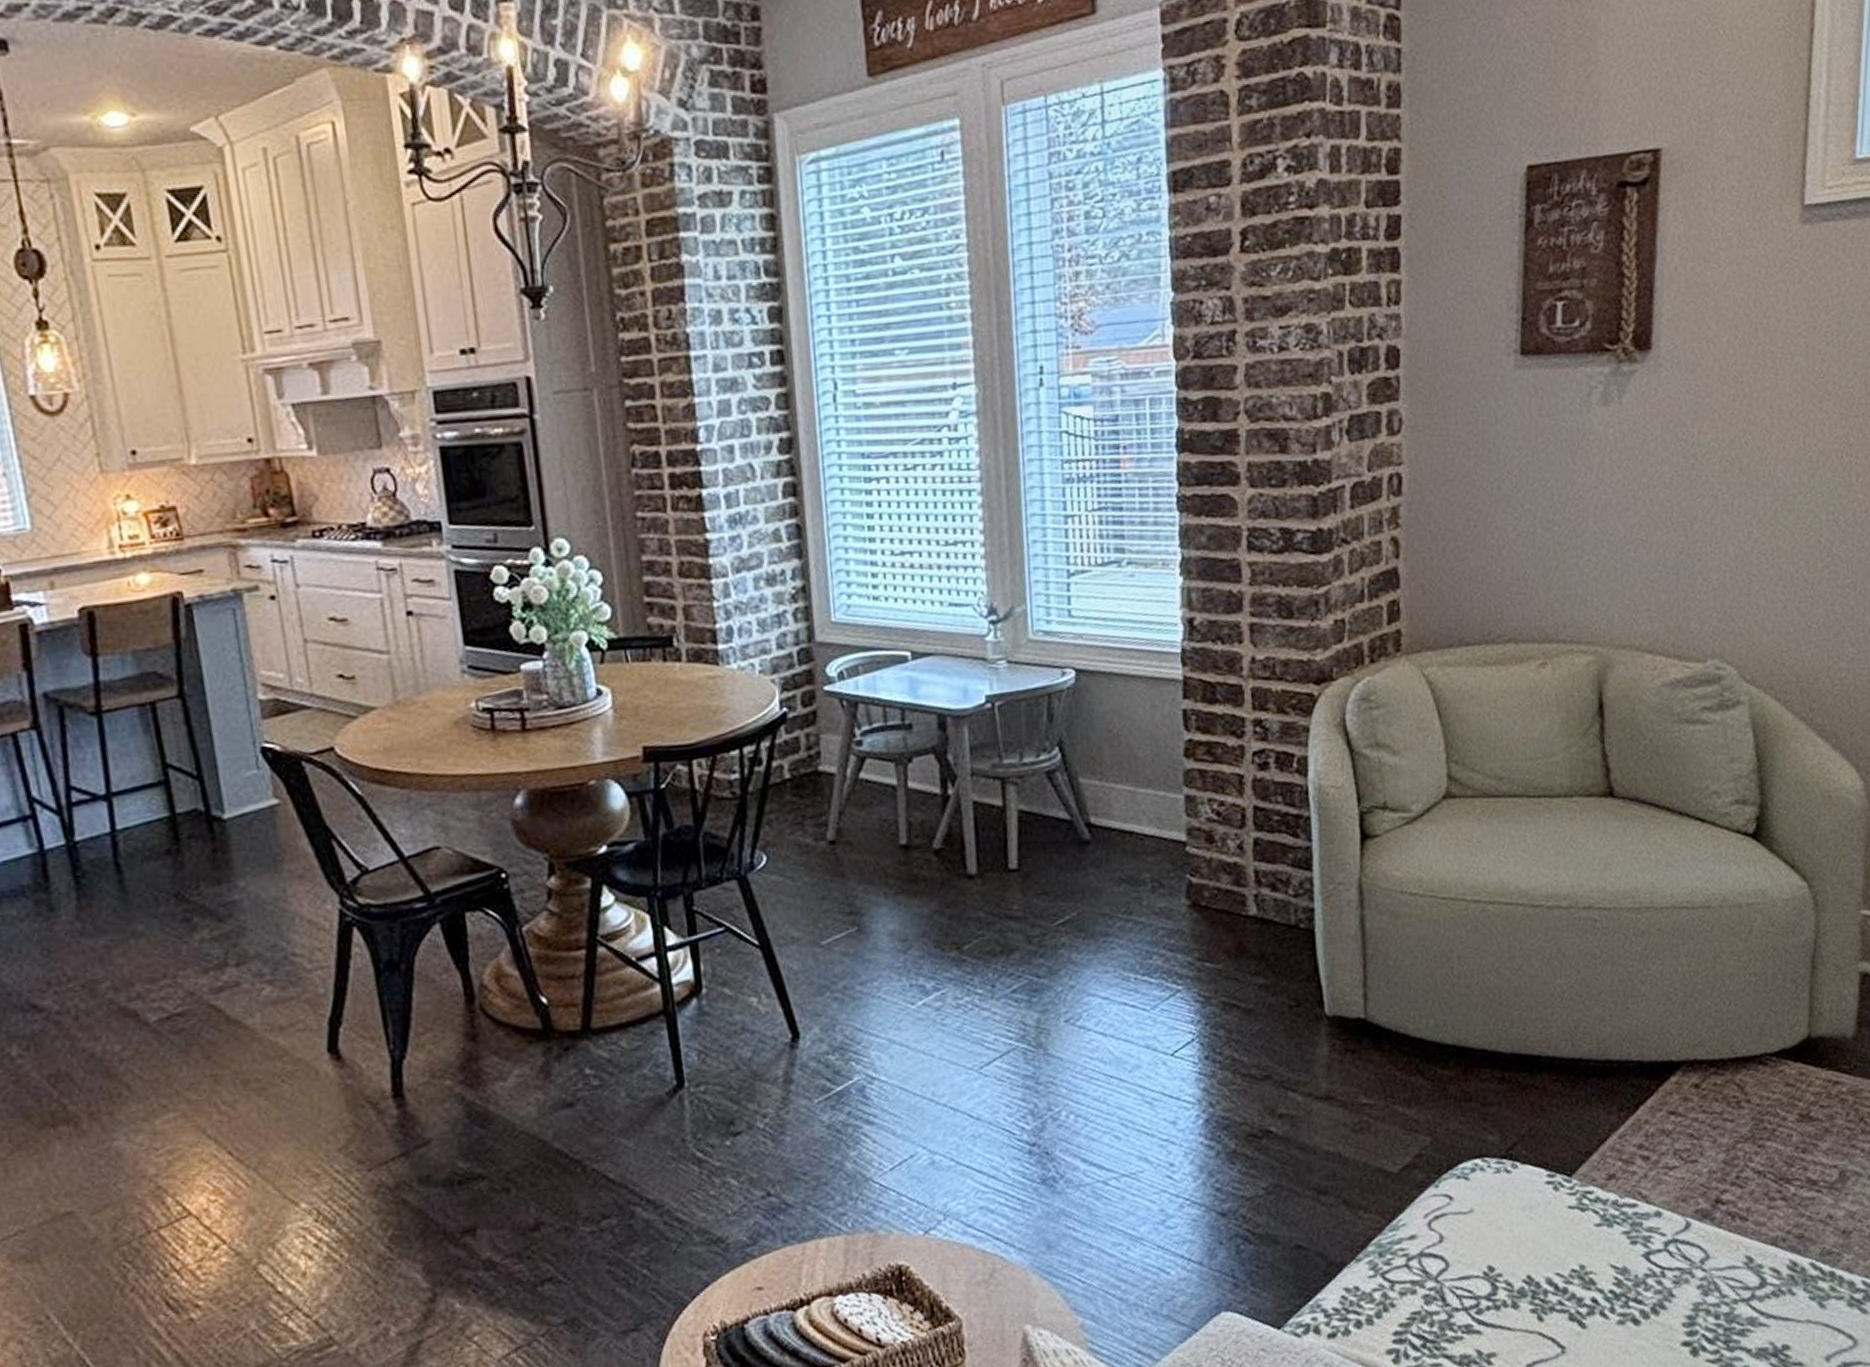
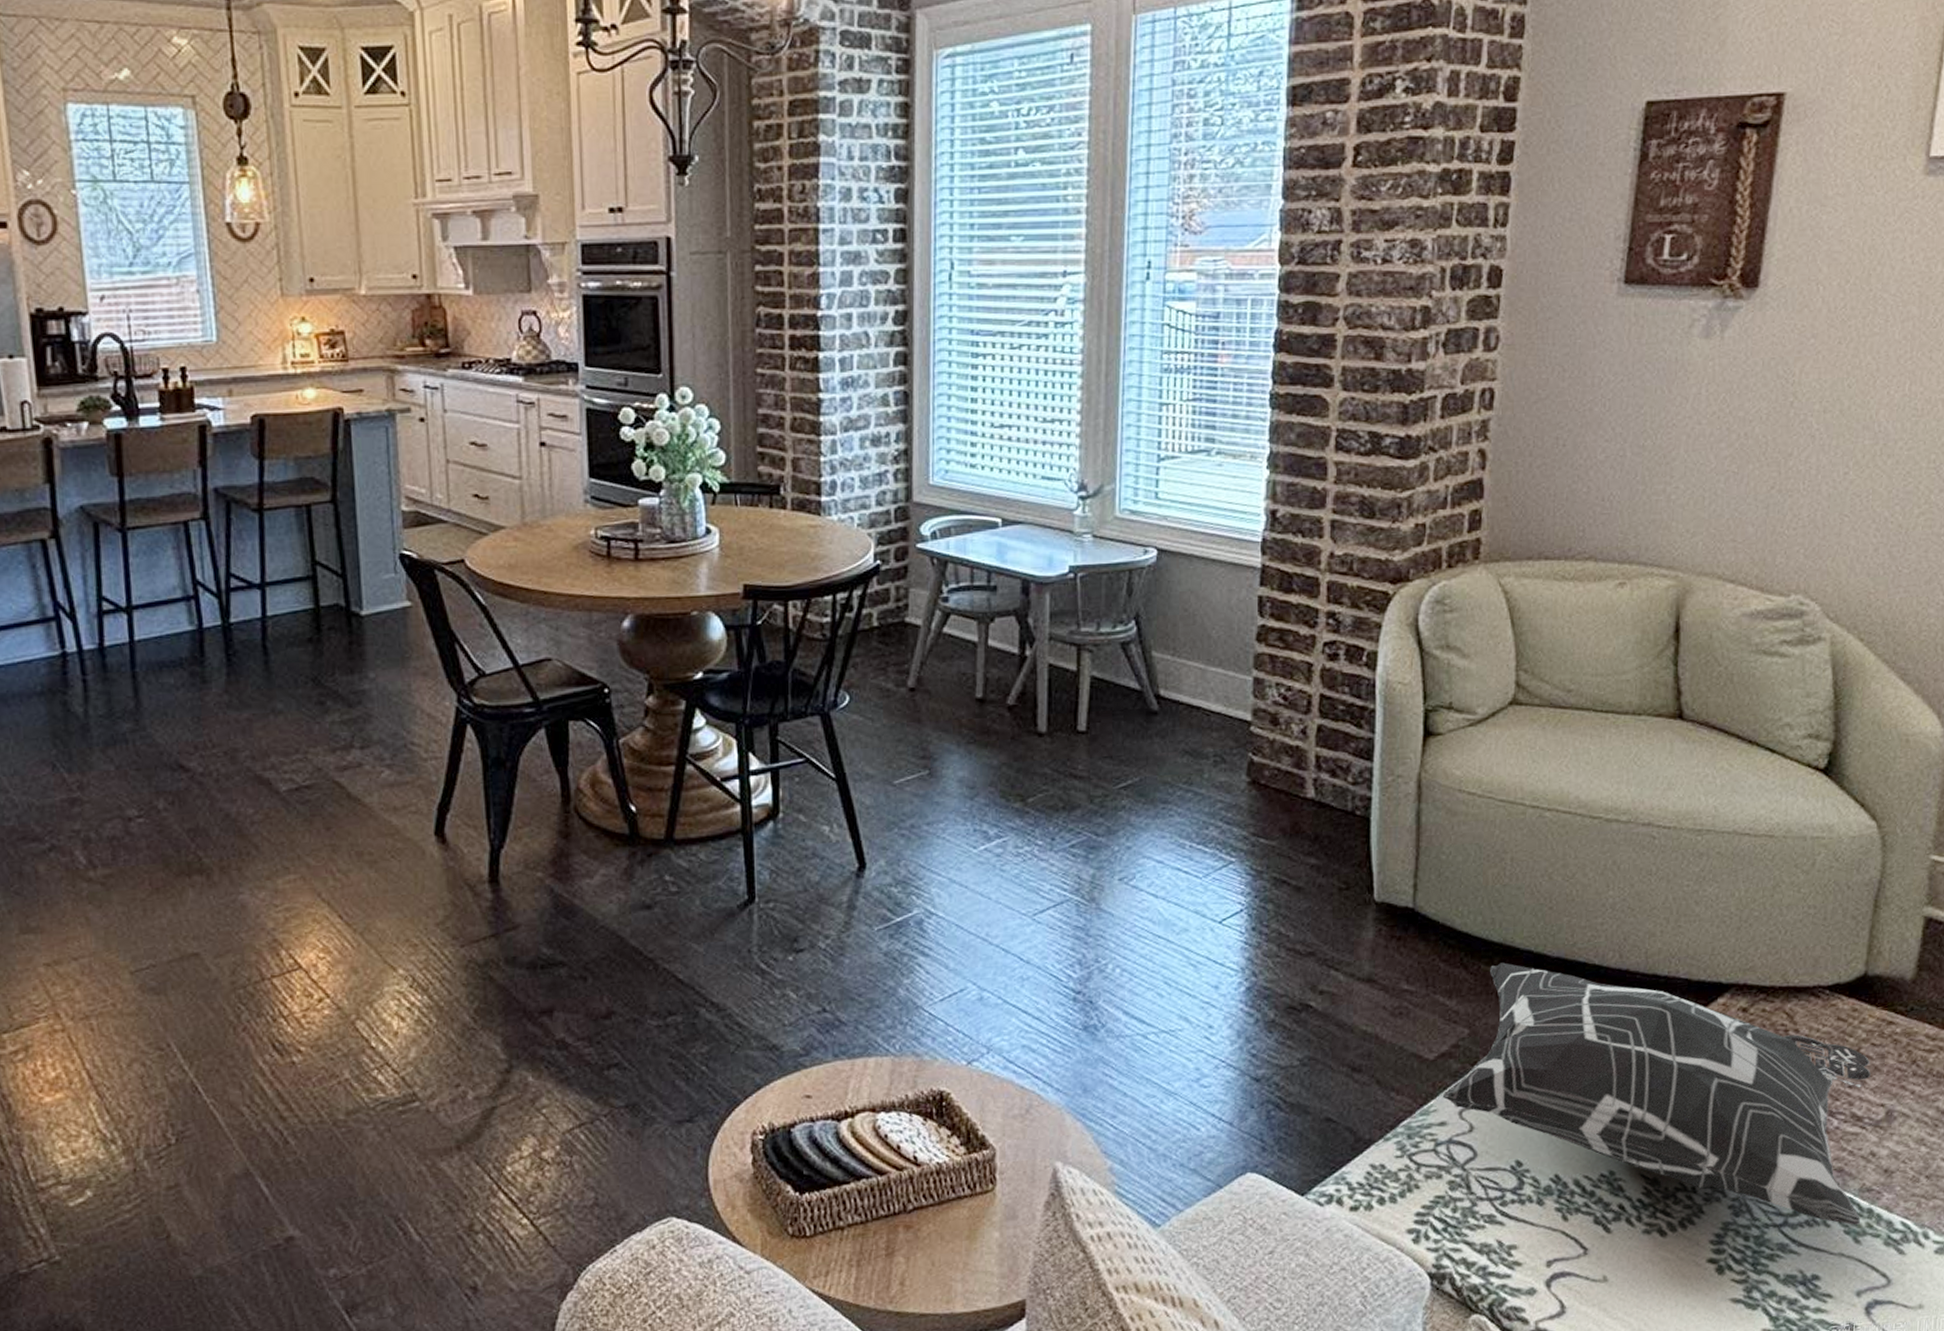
decorative pillow: none [1410,1064,1823,1291] -> present [1442,962,1871,1225]

